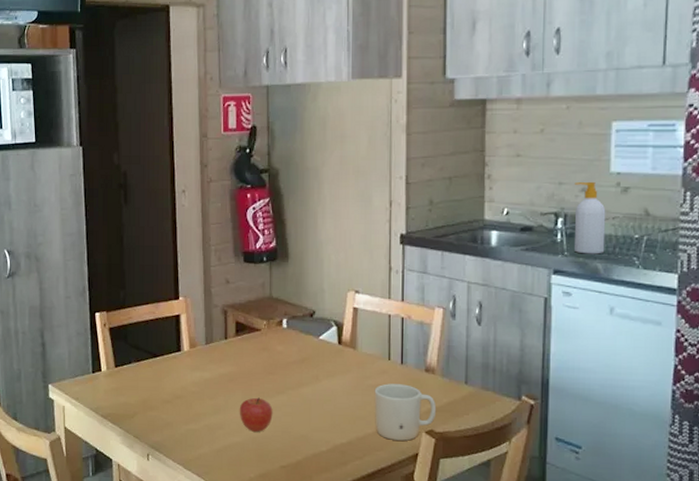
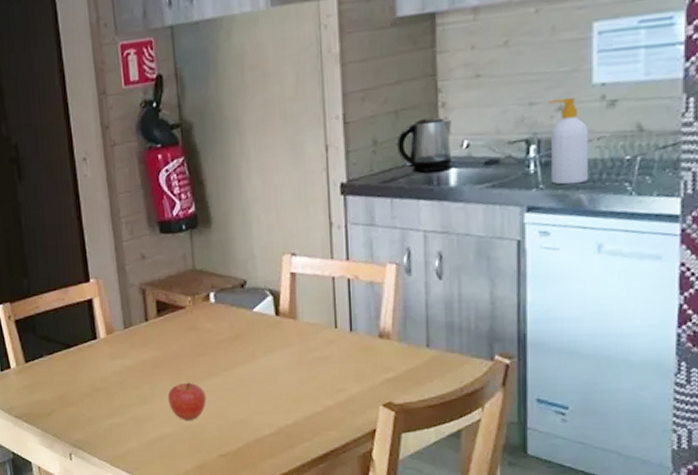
mug: present [374,383,437,441] -> none [320,354,395,417]
kettle: none [450,186,495,232] -> present [397,117,453,173]

